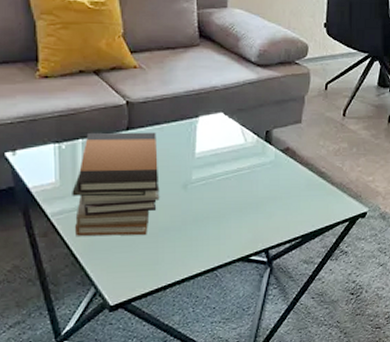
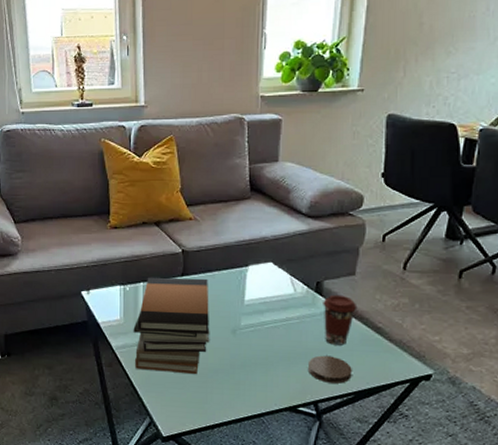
coaster: none [258,203,299,230] -> present [307,355,352,384]
coffee cup: none [272,142,304,192] -> present [323,294,358,345]

